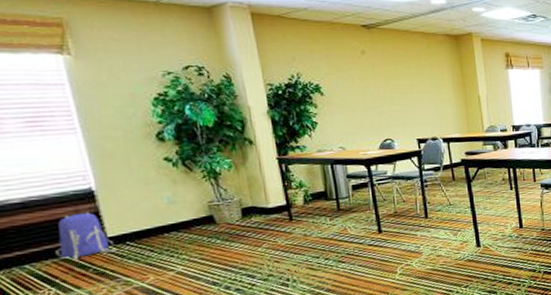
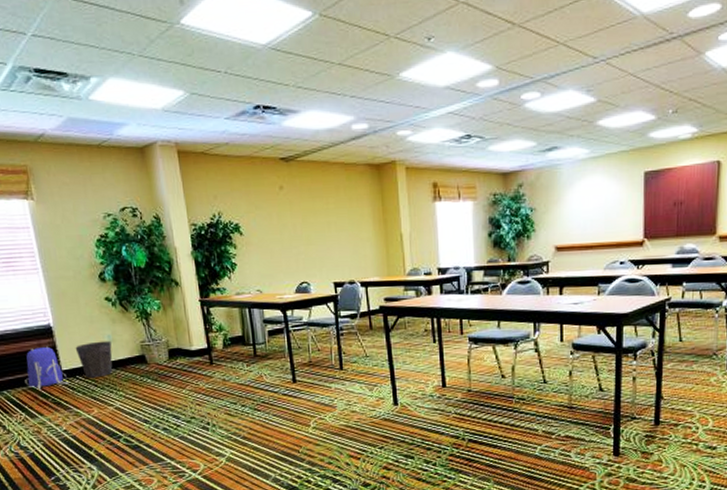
waste bin: none [125,202,174,244] -> present [75,340,113,378]

